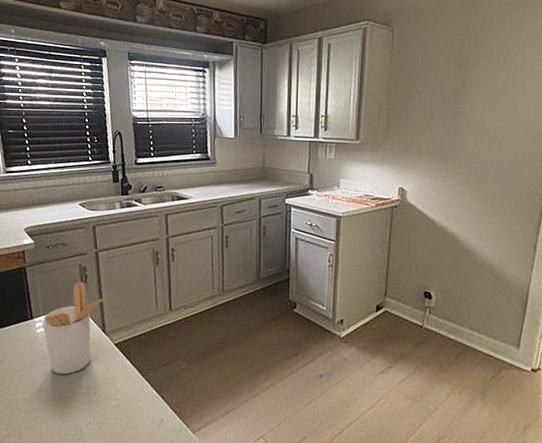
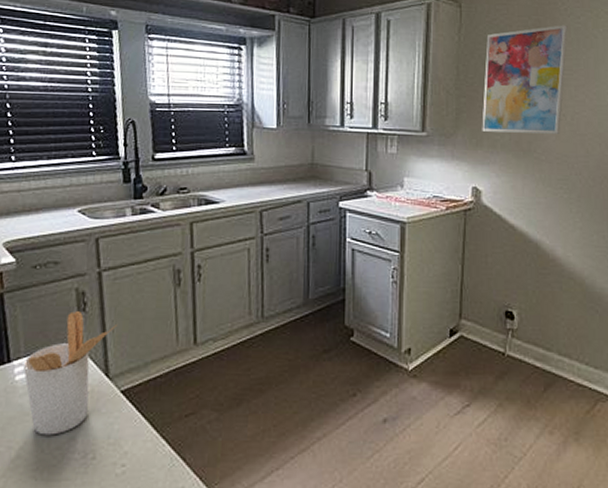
wall art: none [409,44,490,142] -> present [482,25,568,134]

